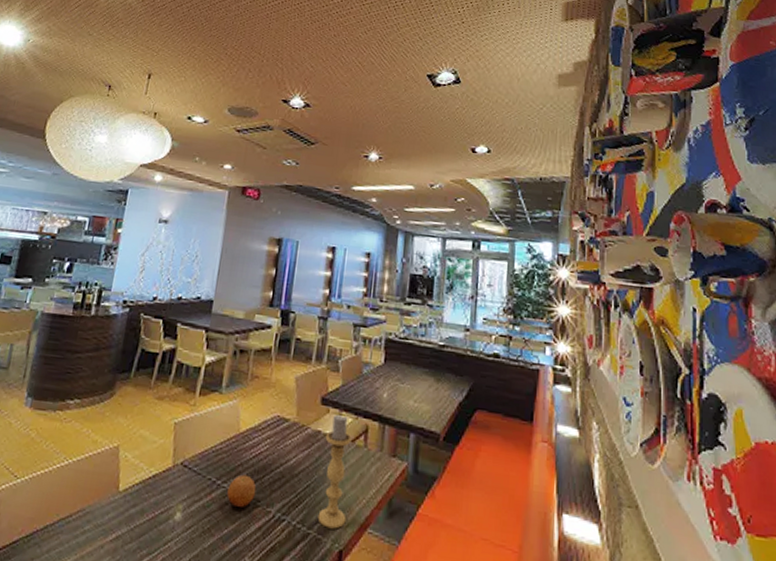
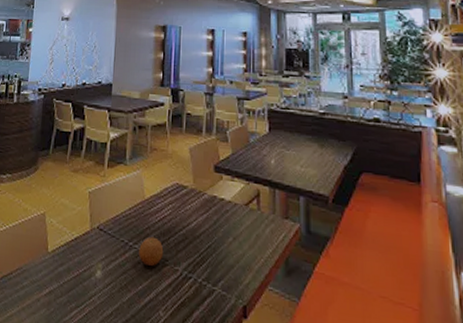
candle holder: present [317,414,352,529] -> none [221,180,247,287]

